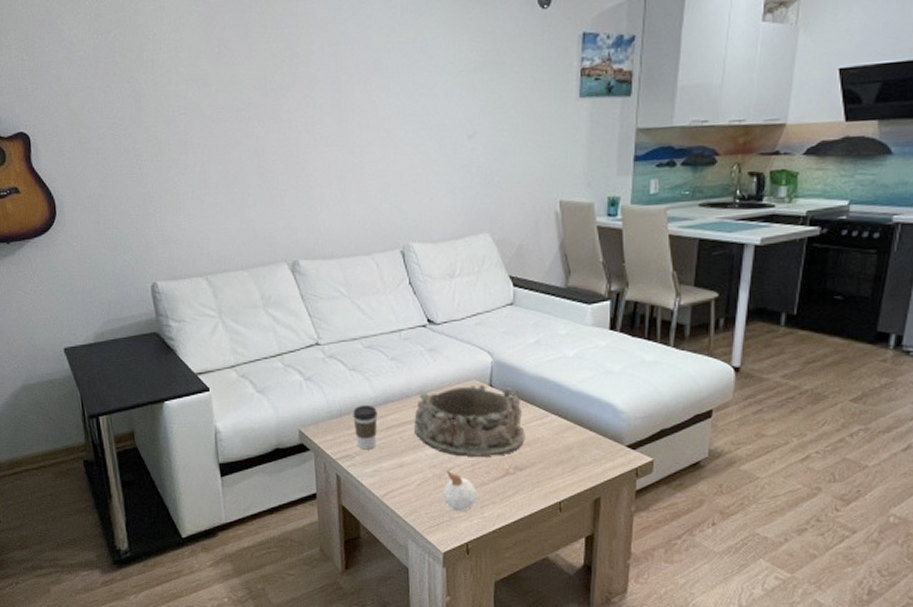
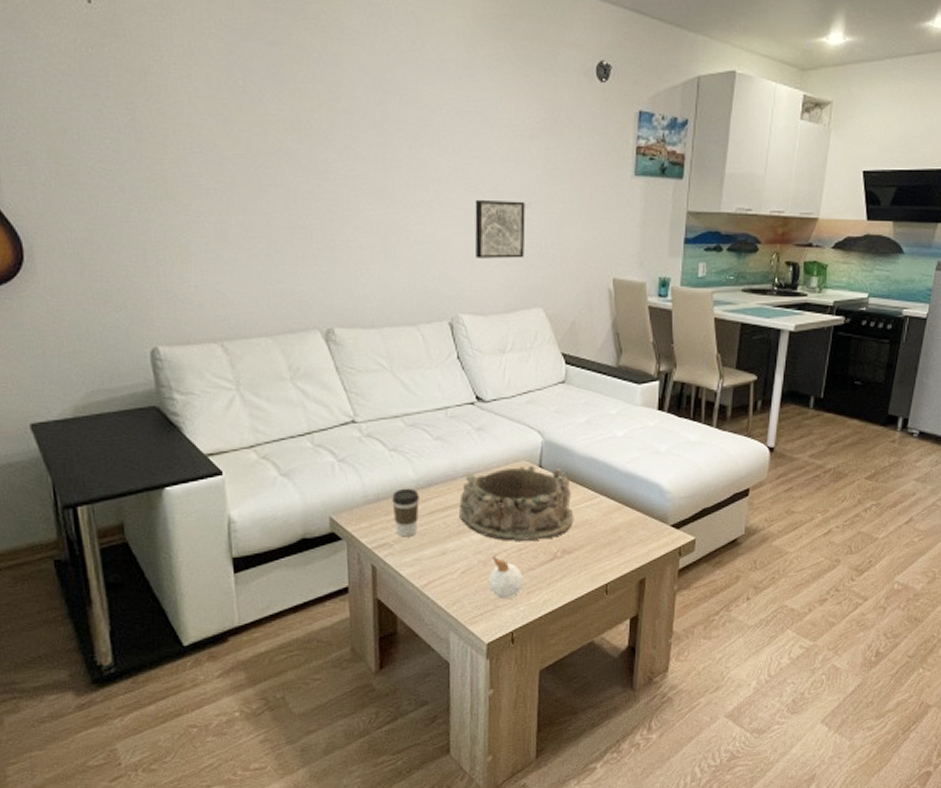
wall art: none [422,132,471,190] -> present [475,199,526,258]

